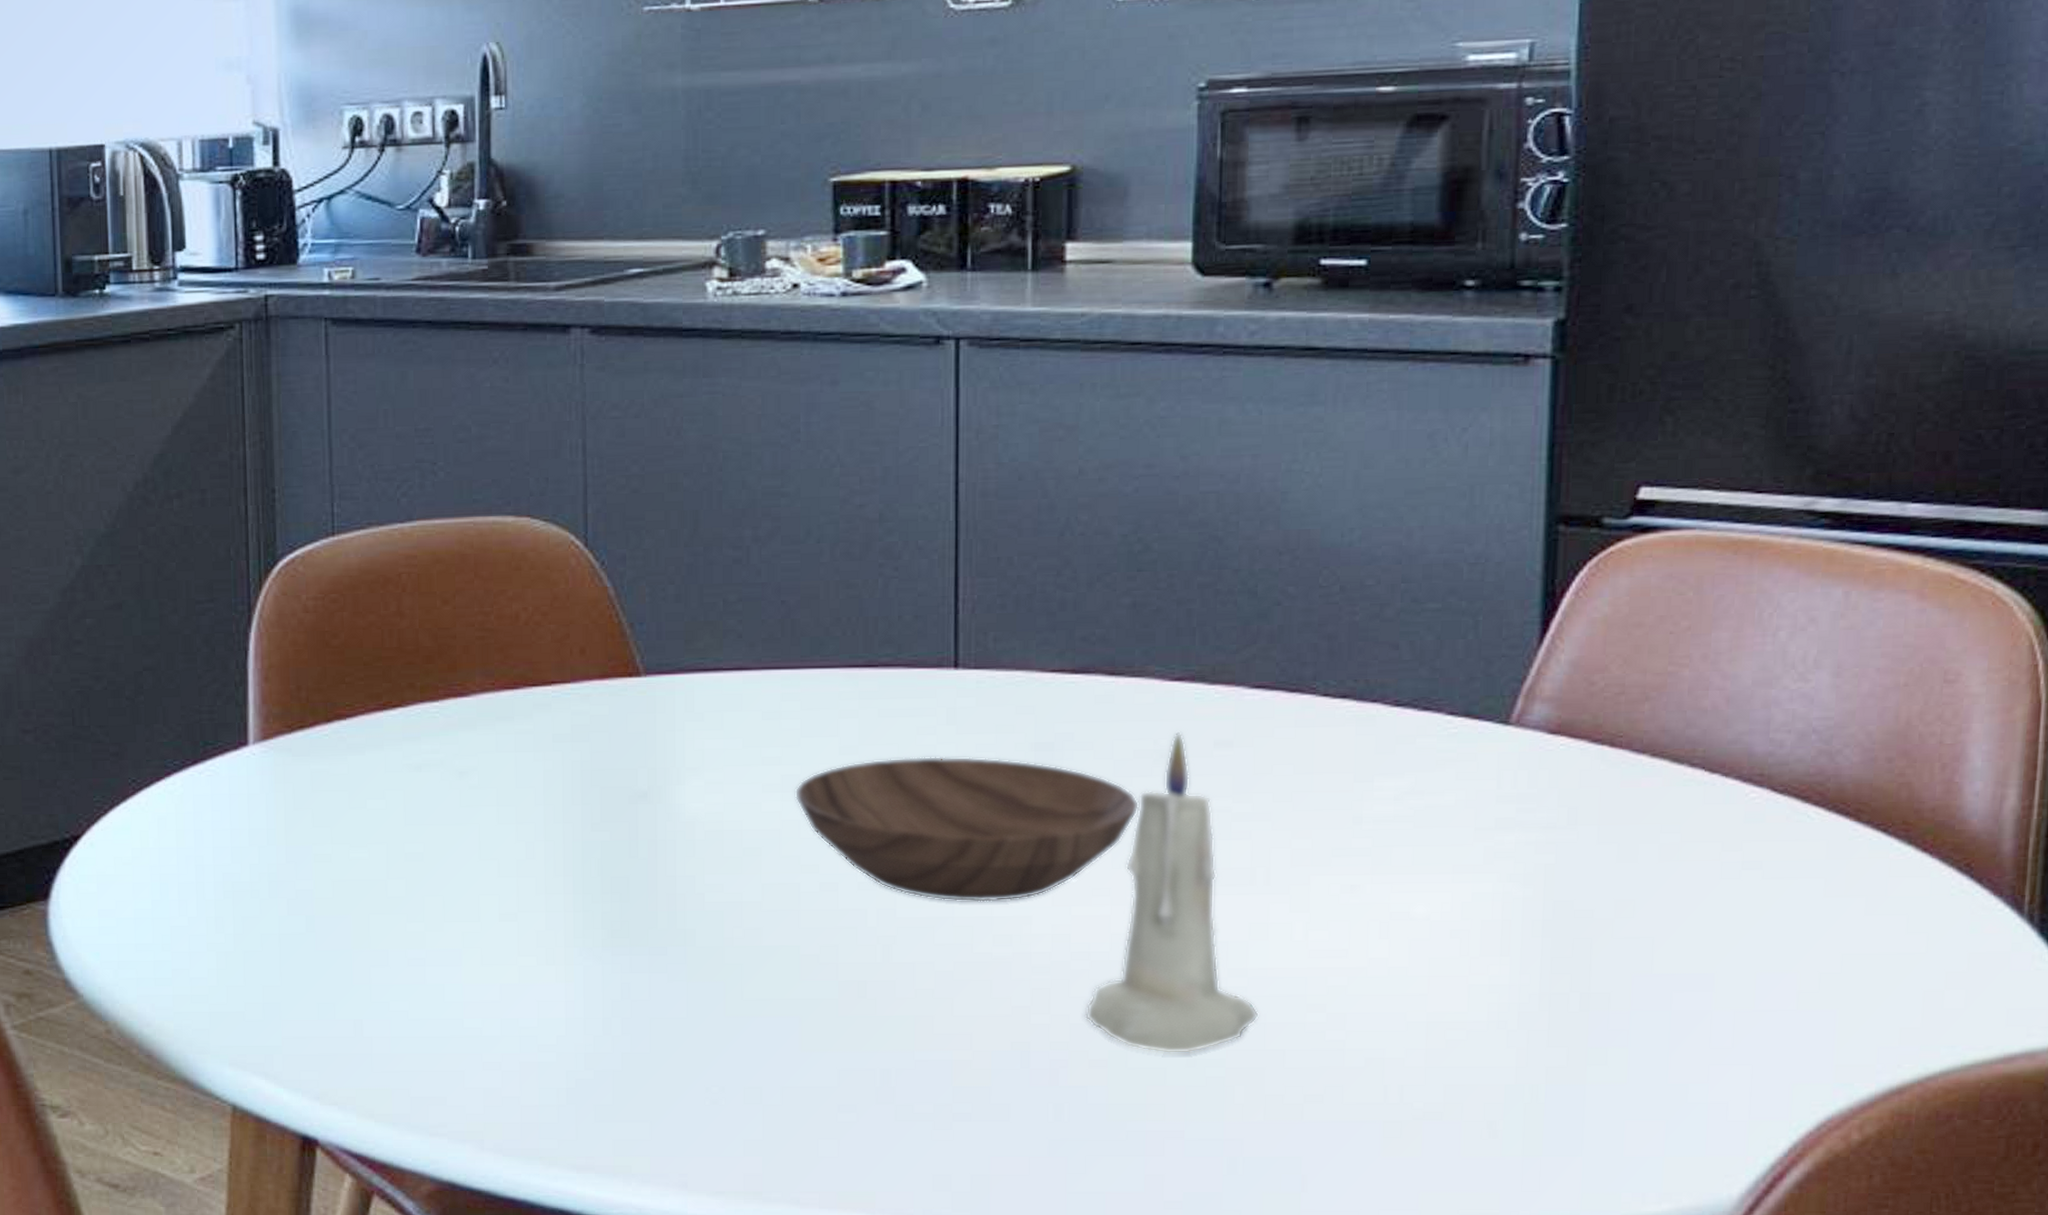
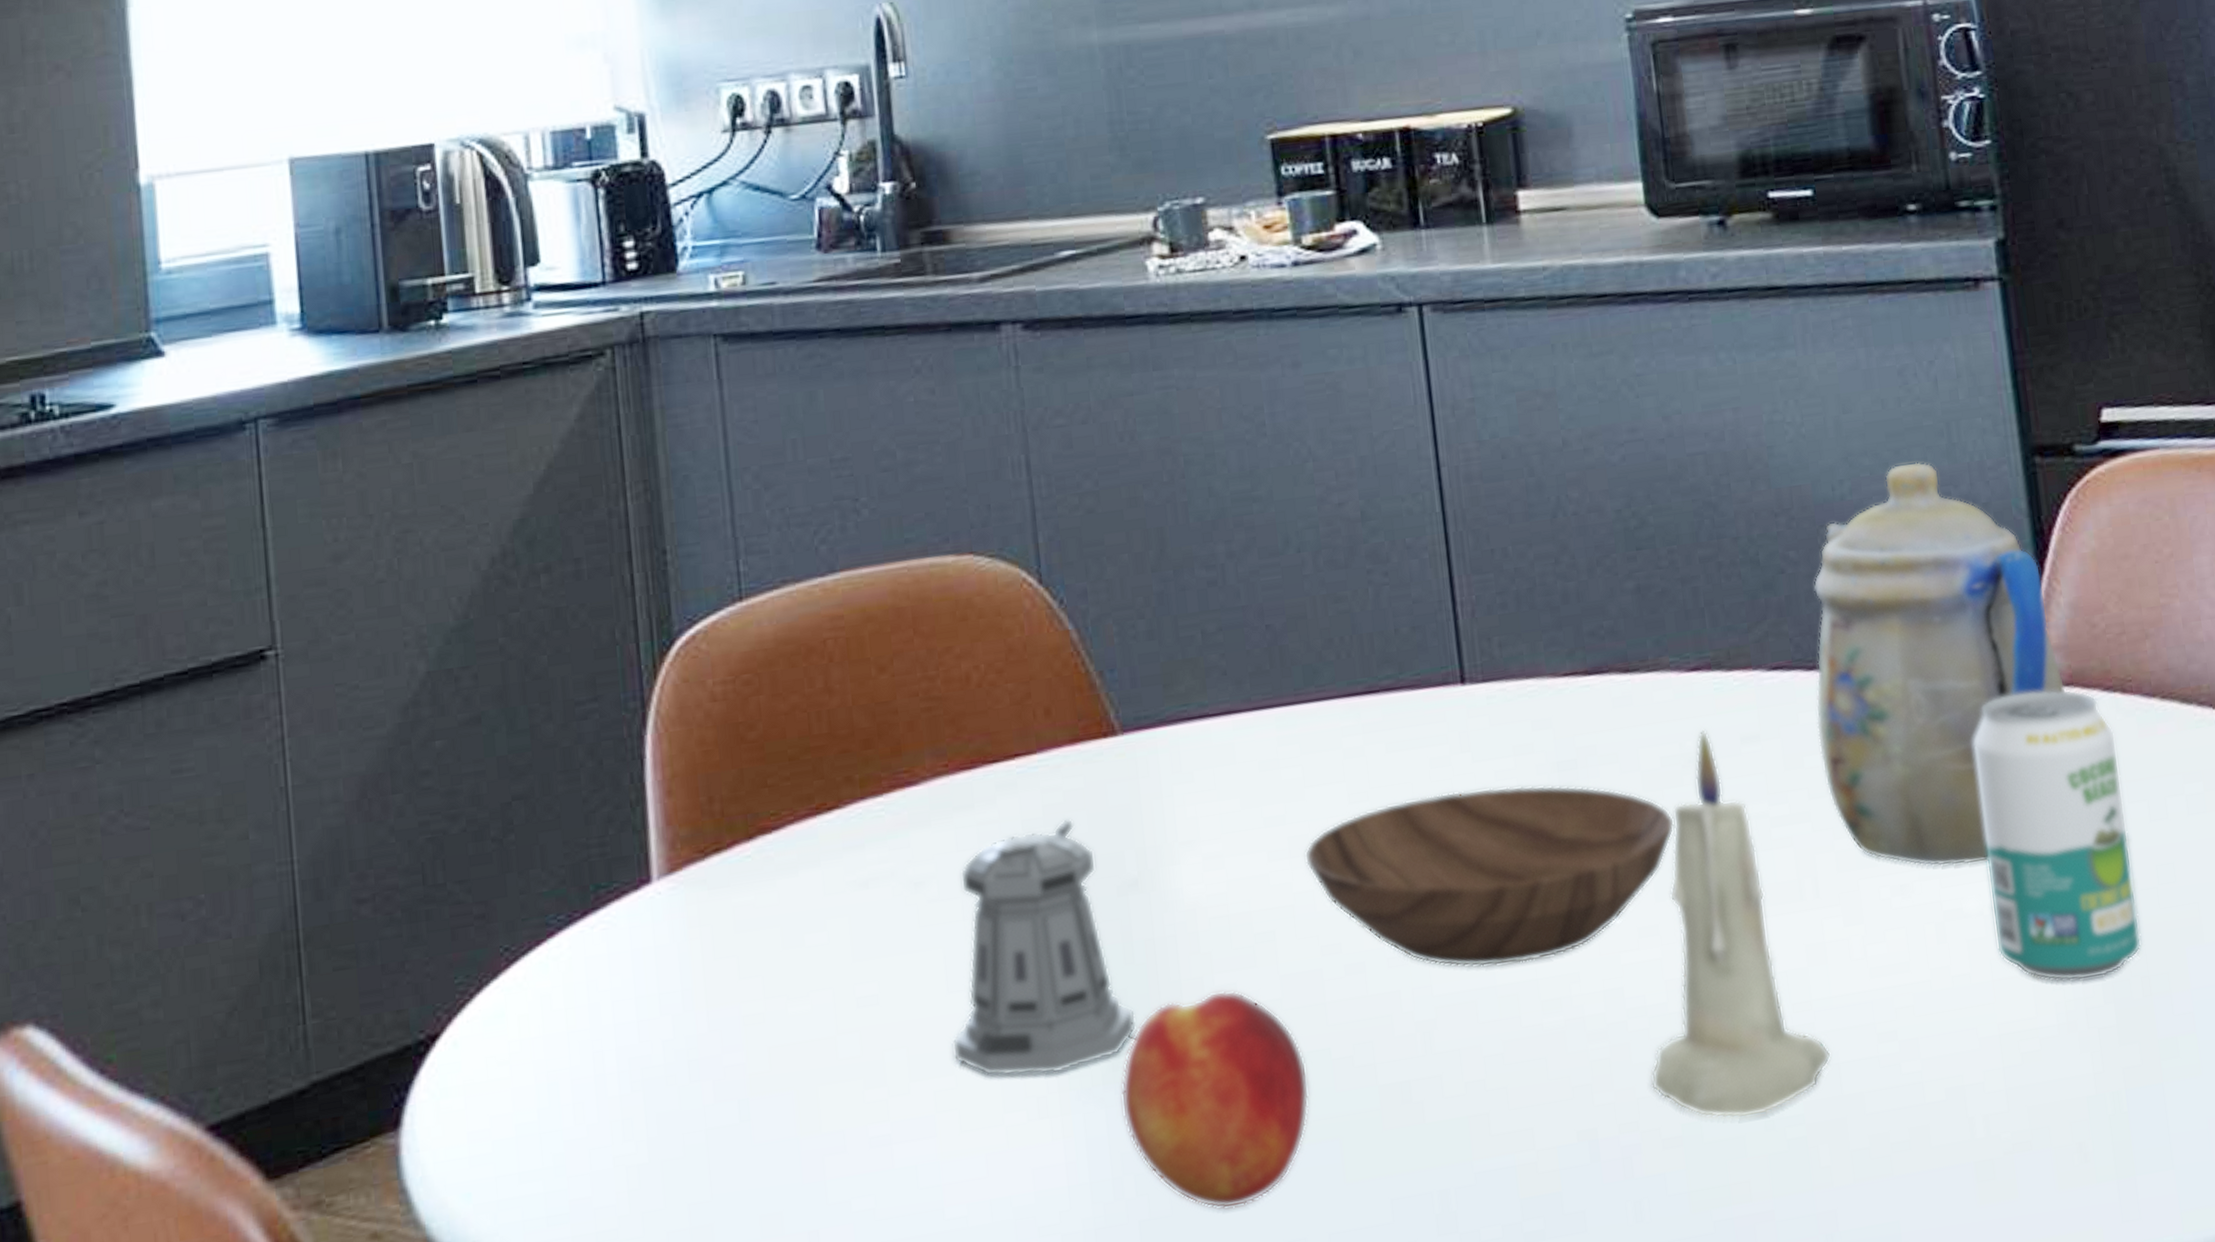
pepper shaker: none [480,737,634,932] -> present [951,818,1136,1077]
peach: none [616,888,777,1055] -> present [1120,990,1310,1210]
teapot: none [1291,518,1553,877] -> present [1813,462,2067,867]
beverage can: none [1438,734,1596,989] -> present [1973,689,2142,982]

